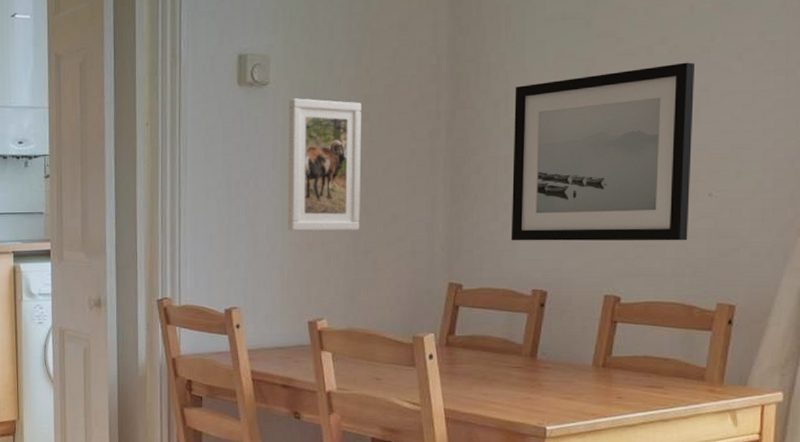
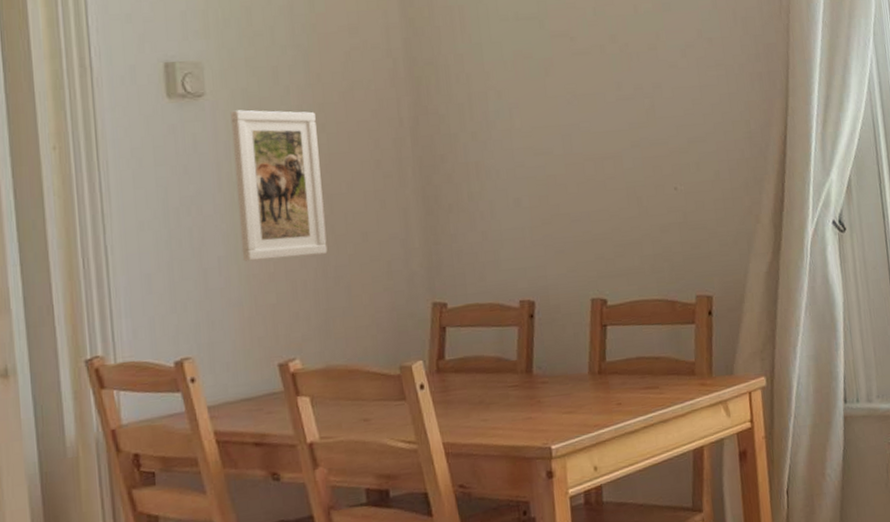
wall art: present [510,62,696,241] -> none [477,60,662,251]

